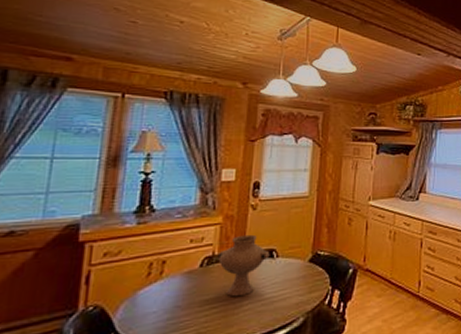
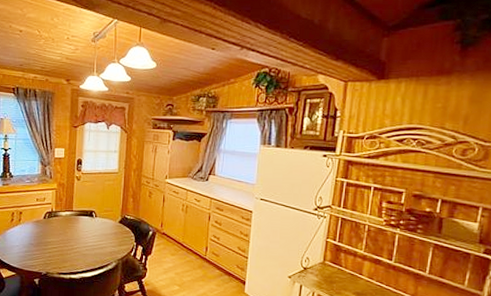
vase: present [217,234,270,297] -> none [54,198,91,242]

